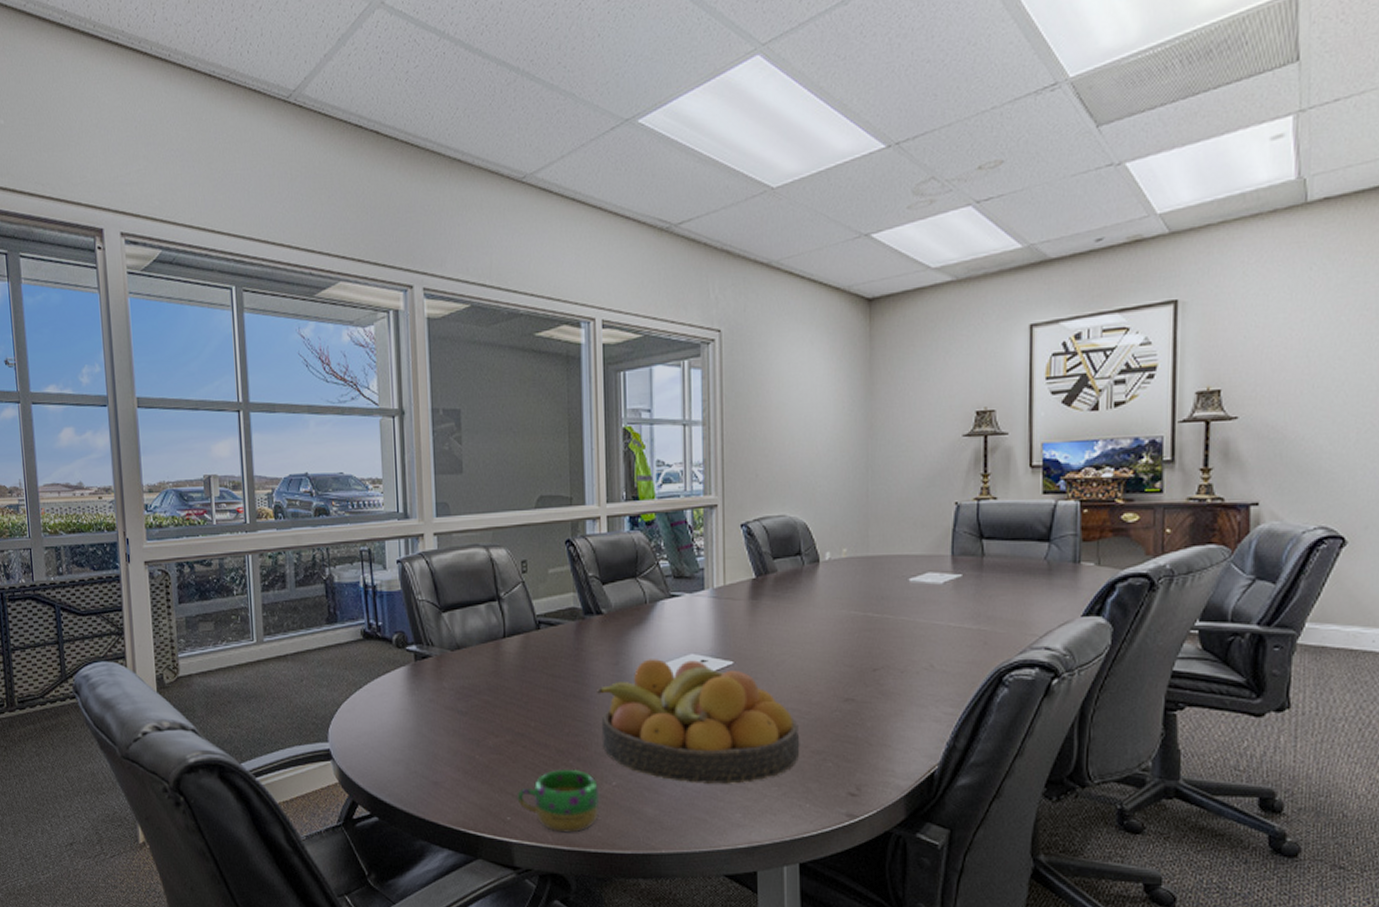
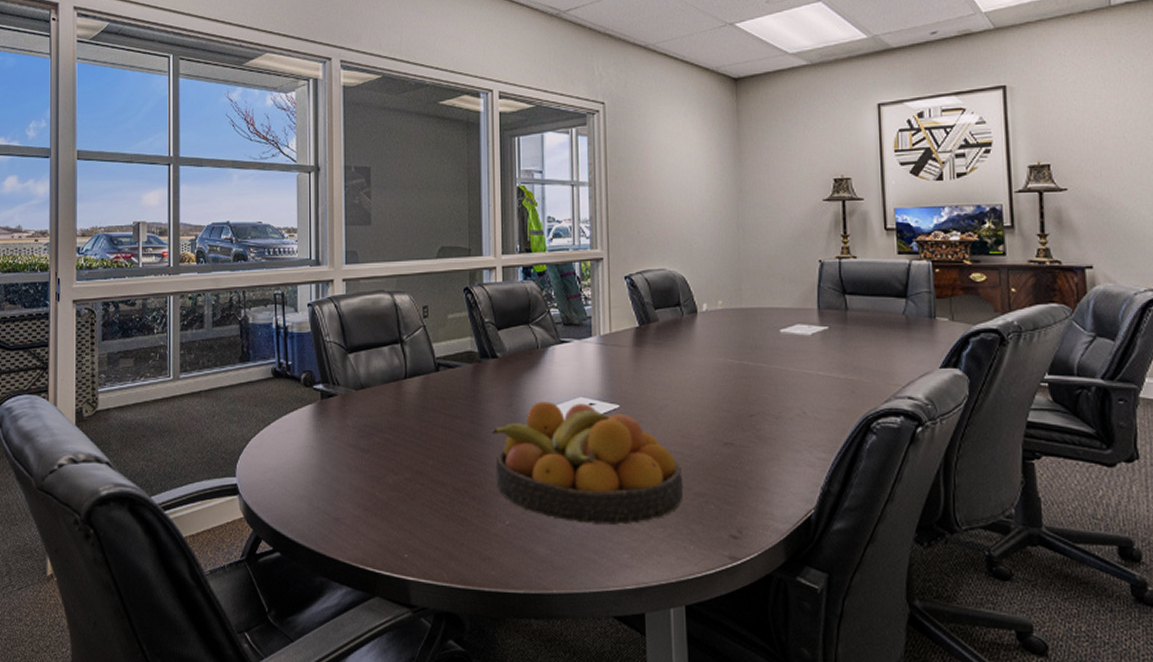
mug: present [517,770,600,833] -> none [414,508,494,572]

